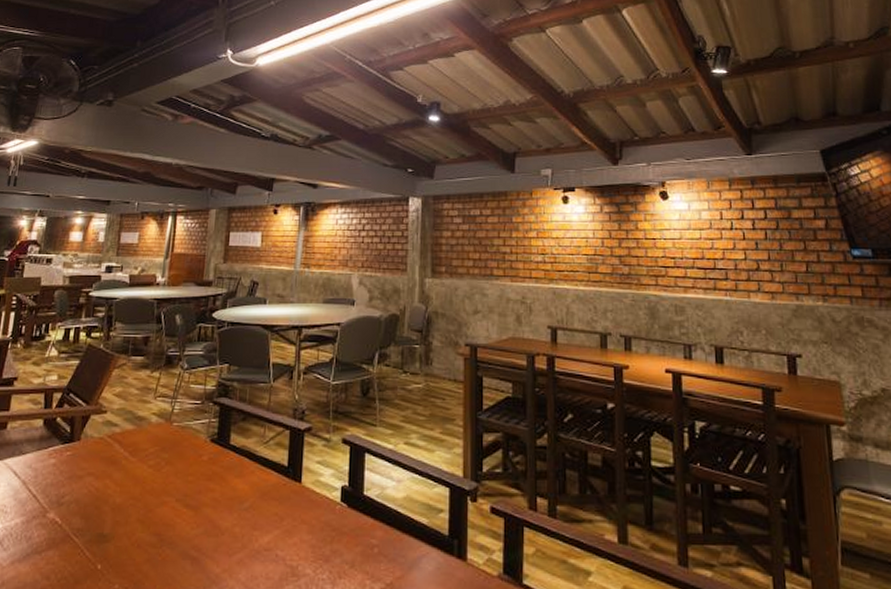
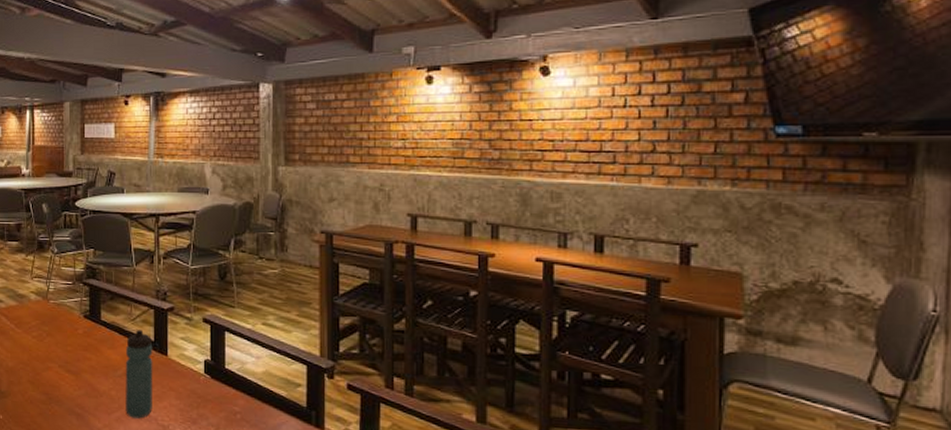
water bottle: none [249,453,286,559] -> present [125,329,153,419]

